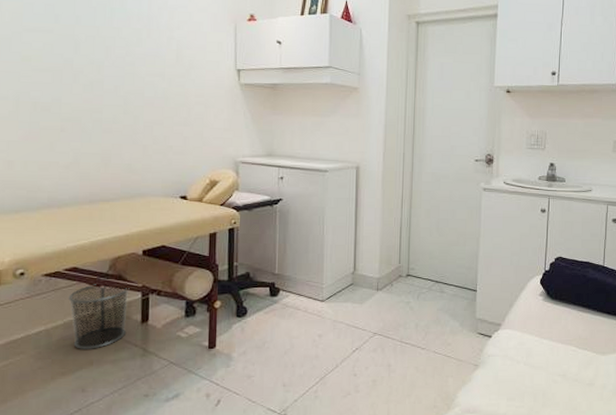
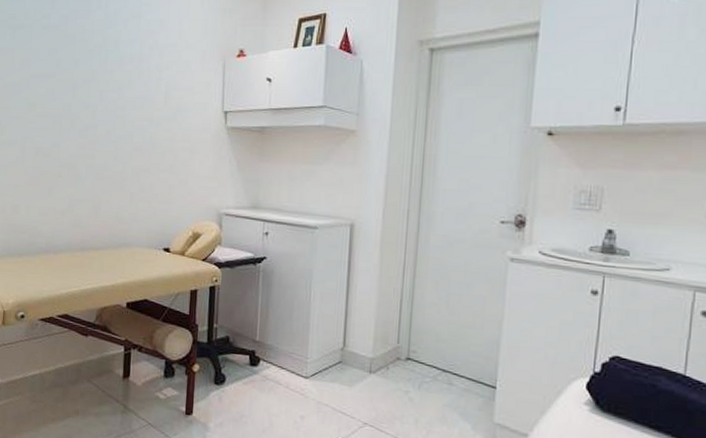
waste bin: present [68,284,130,349] -> none [60,333,114,399]

